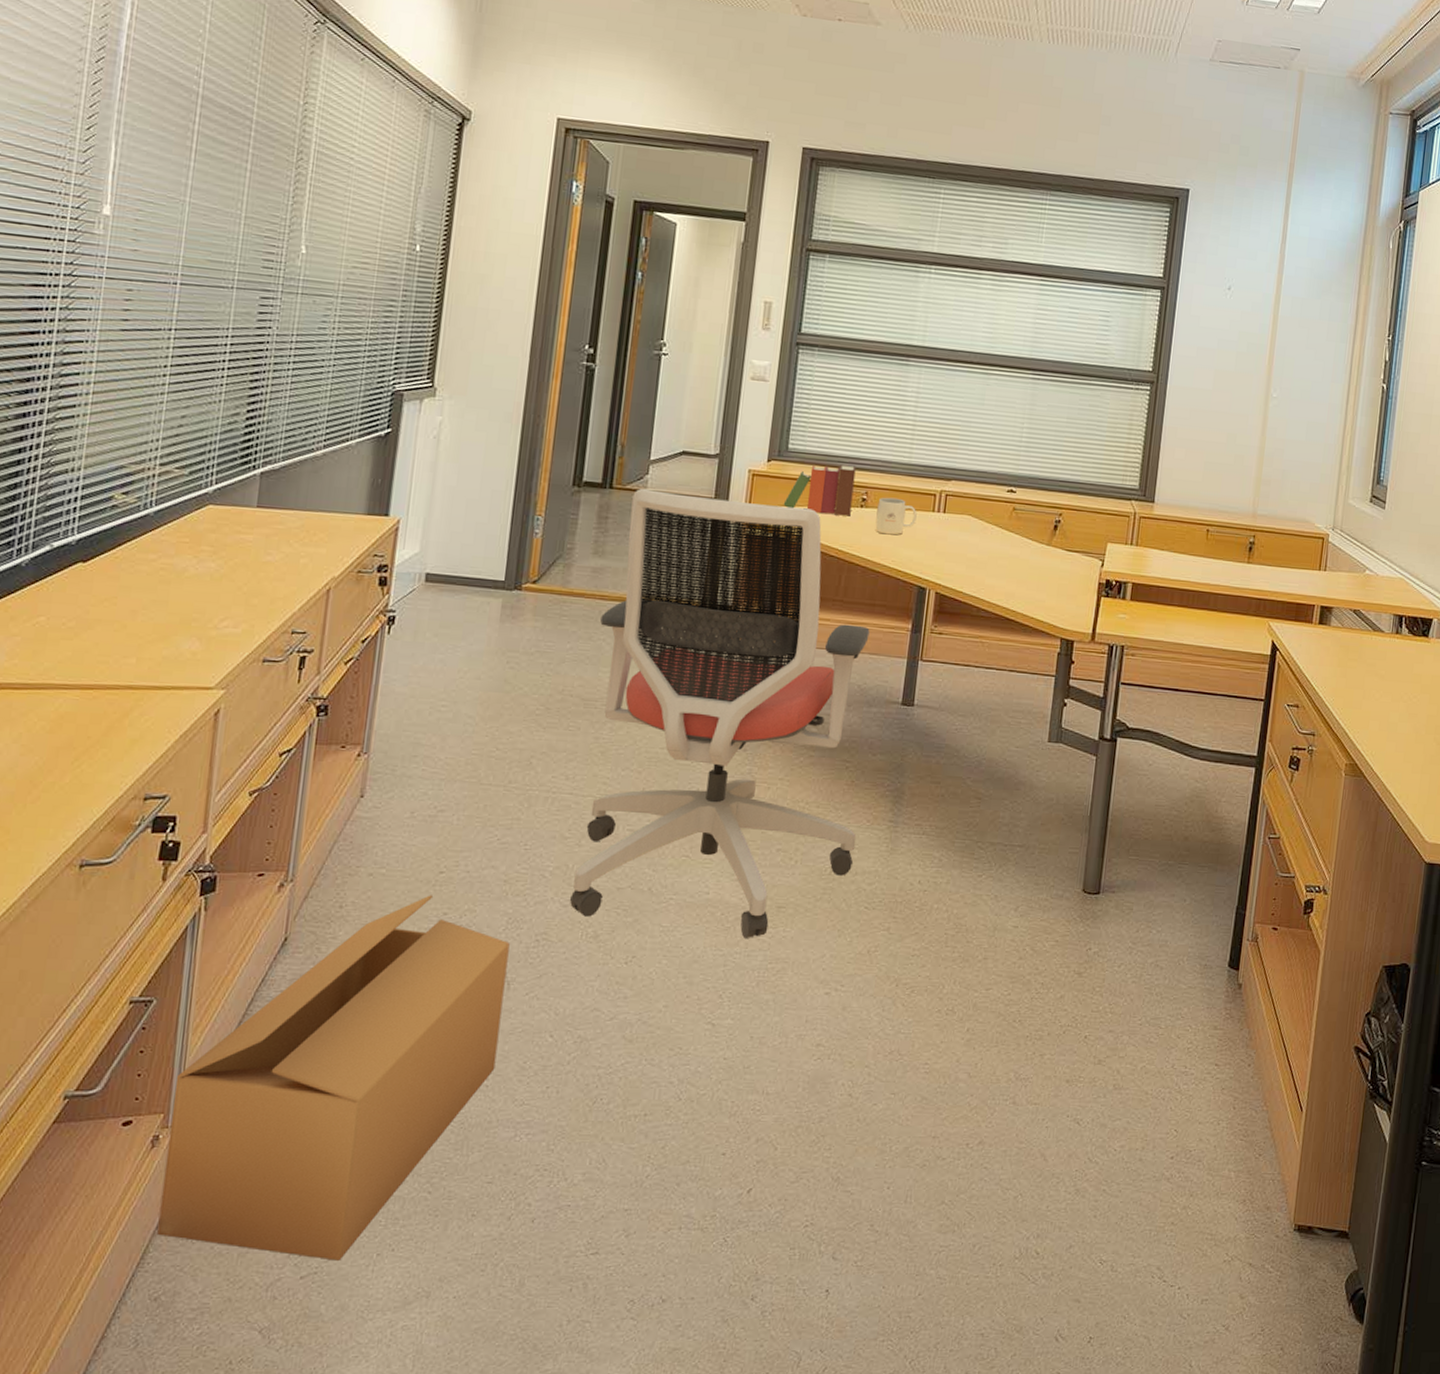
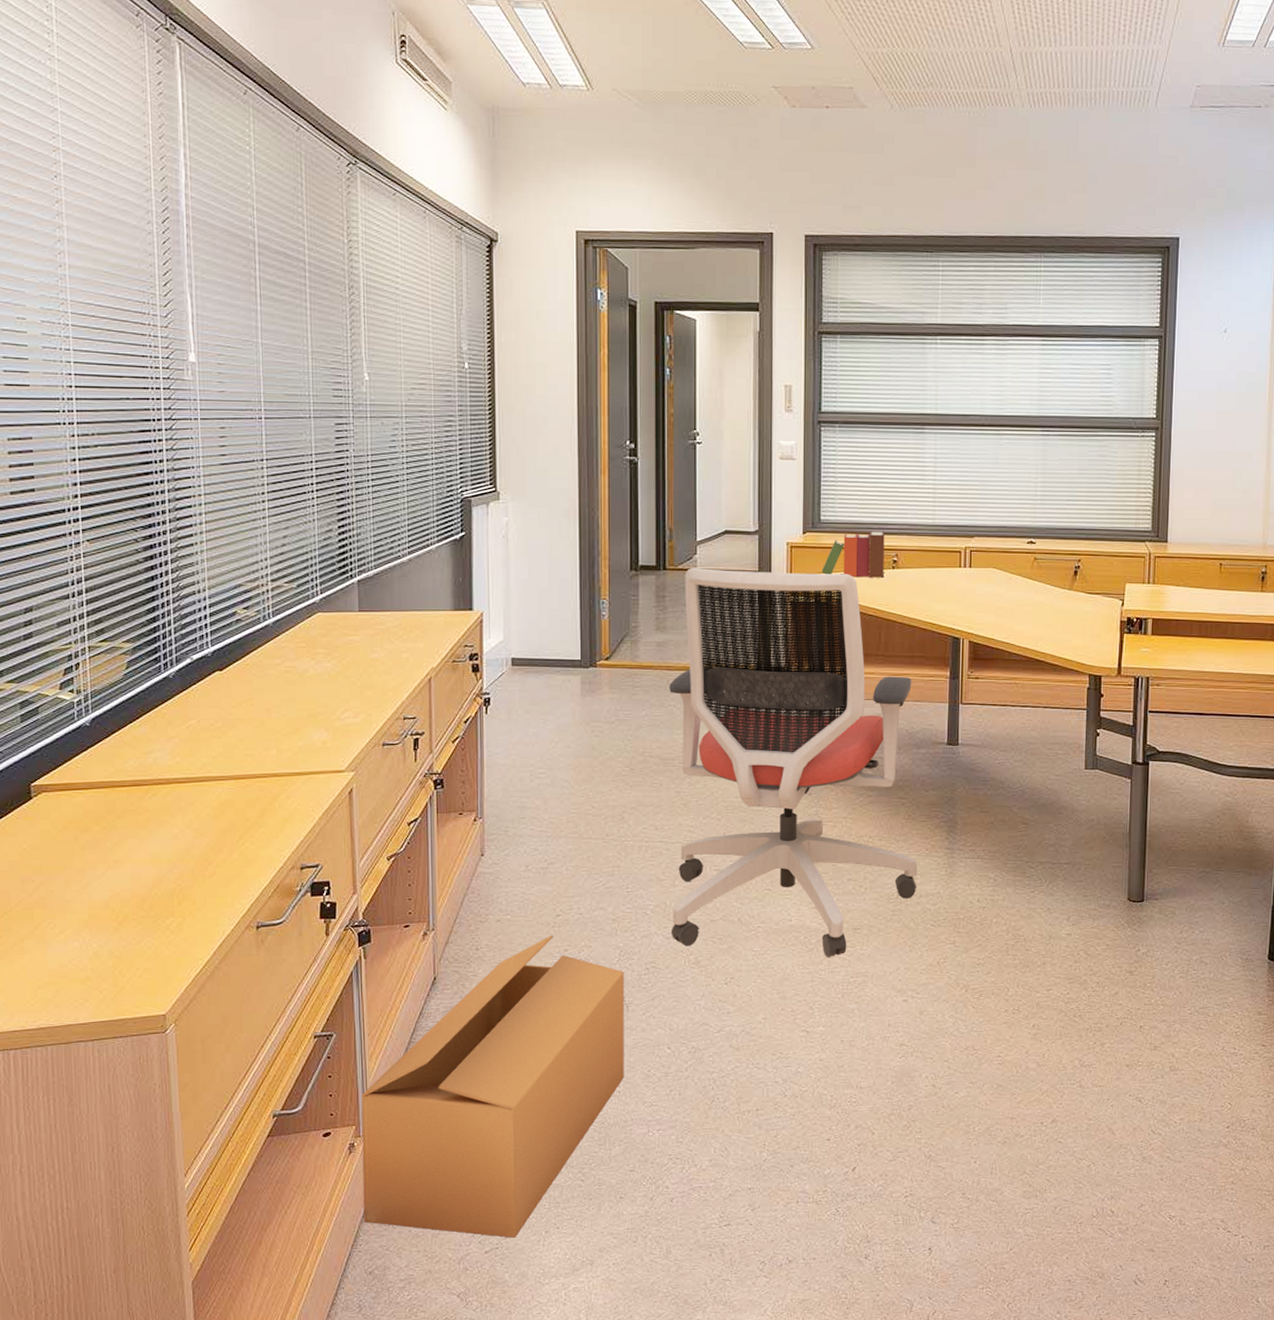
mug: present [875,497,917,536] -> none [907,557,945,592]

